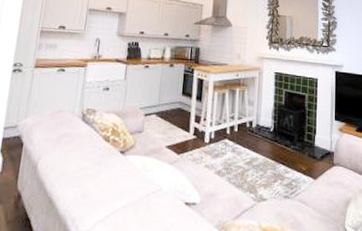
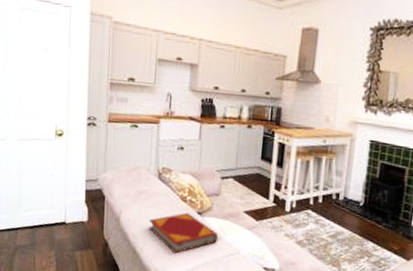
hardback book: none [68,152,141,198] -> present [148,212,219,254]

